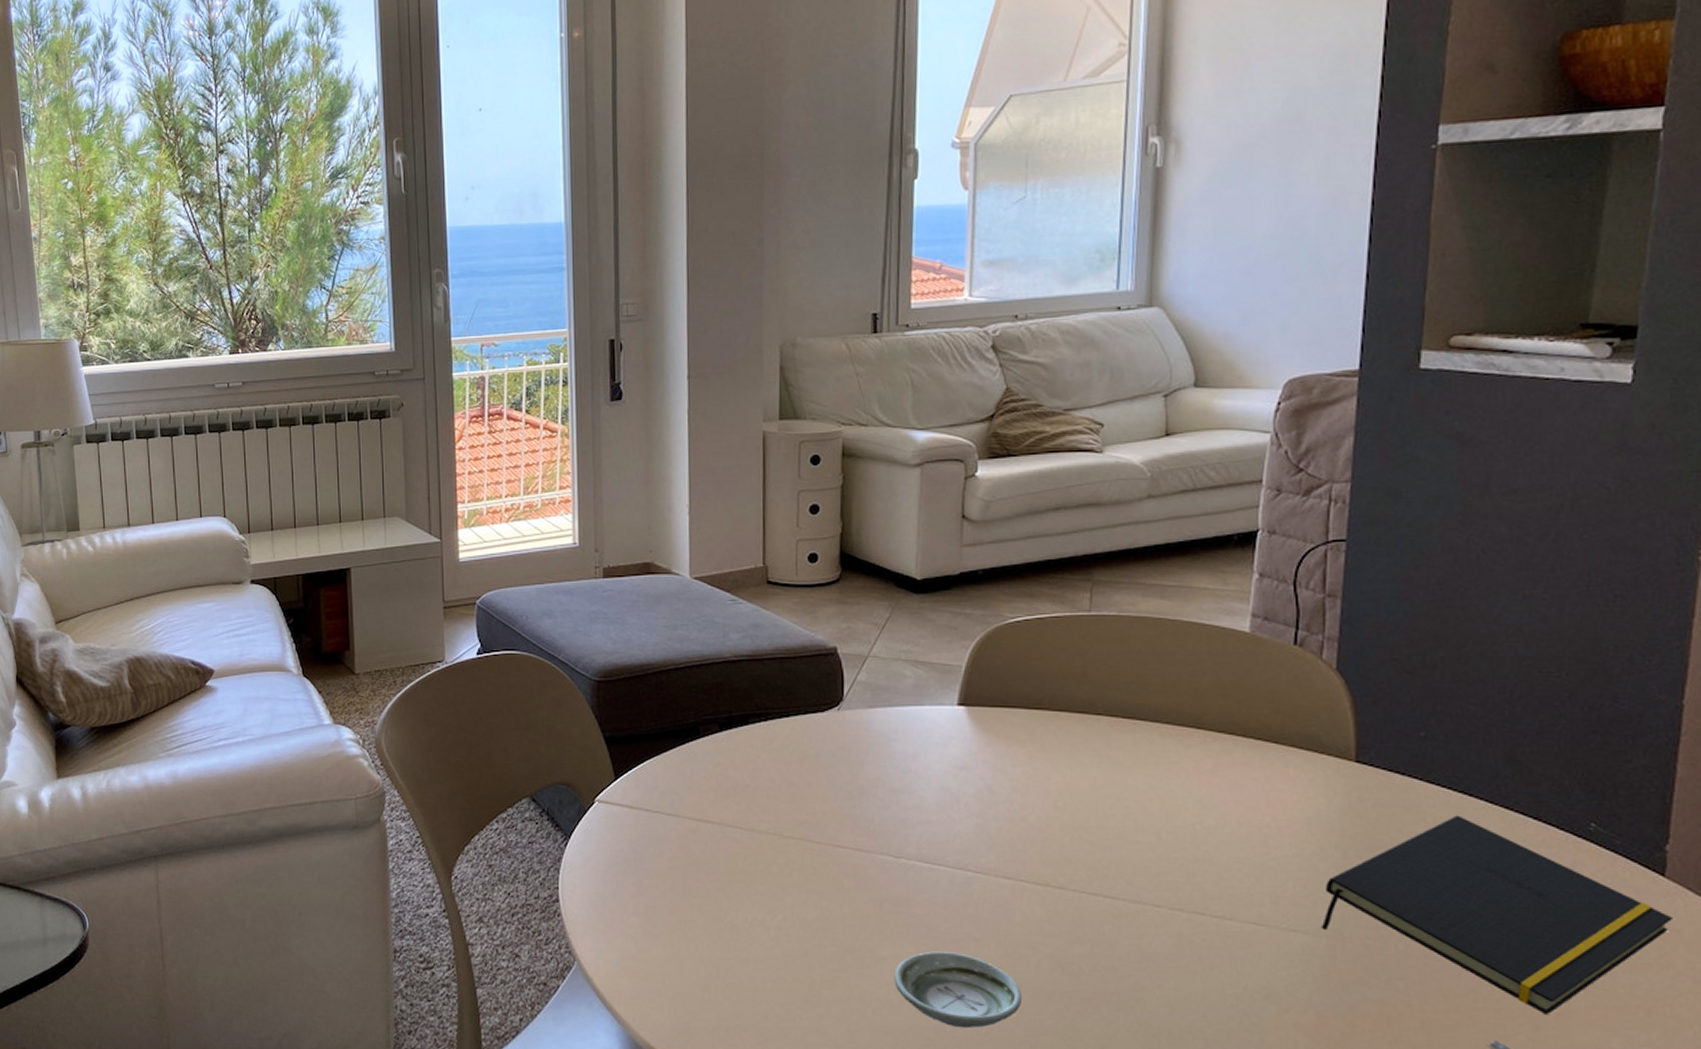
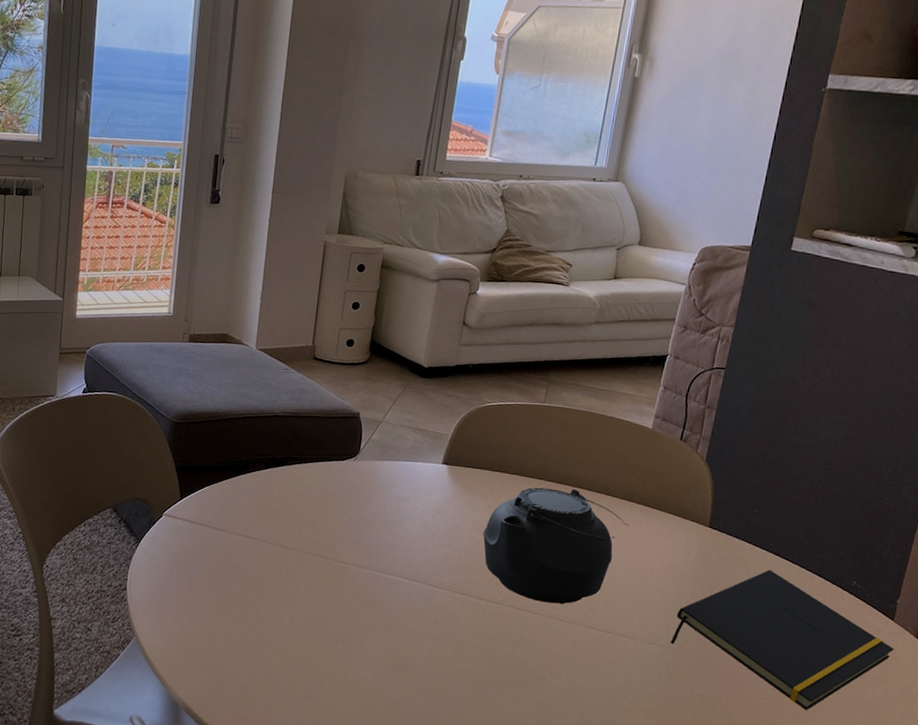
saucer: present [894,951,1023,1029] -> none [371,643,461,701]
teapot: none [1027,724,1235,884] -> present [483,487,629,604]

